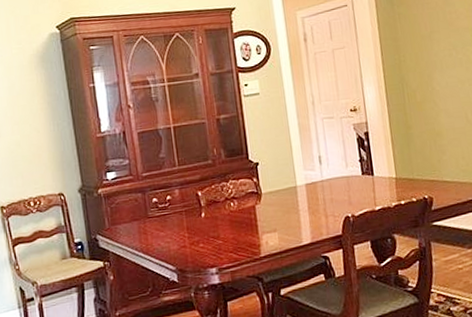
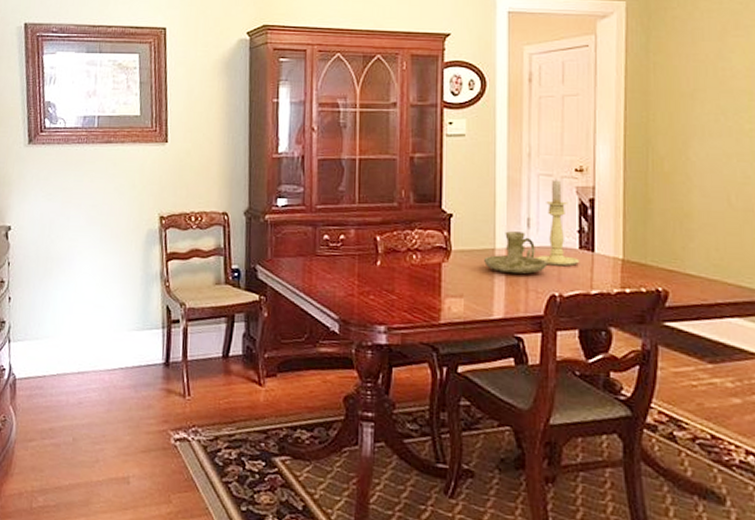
candle holder: none [289,168,340,205] -> present [484,231,548,275]
candle holder: none [329,119,364,193] -> present [535,178,580,267]

